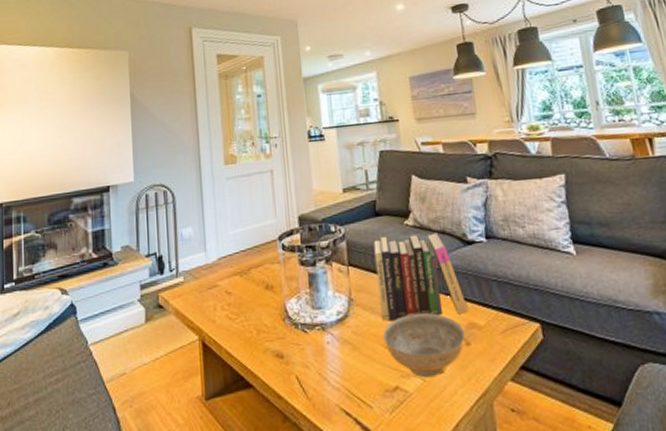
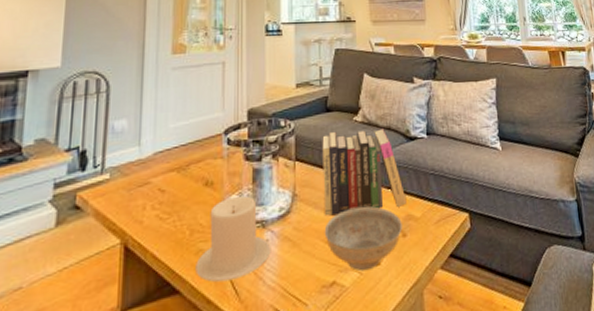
candle: none [264,300,333,380] -> present [195,196,271,283]

